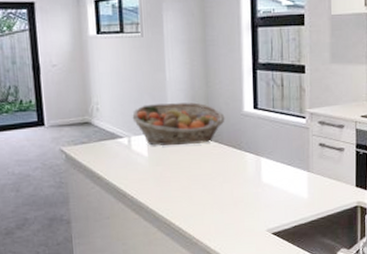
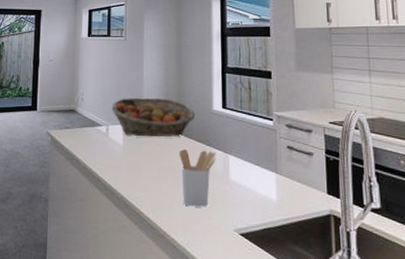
utensil holder: none [209,154,248,213] -> present [179,149,216,207]

